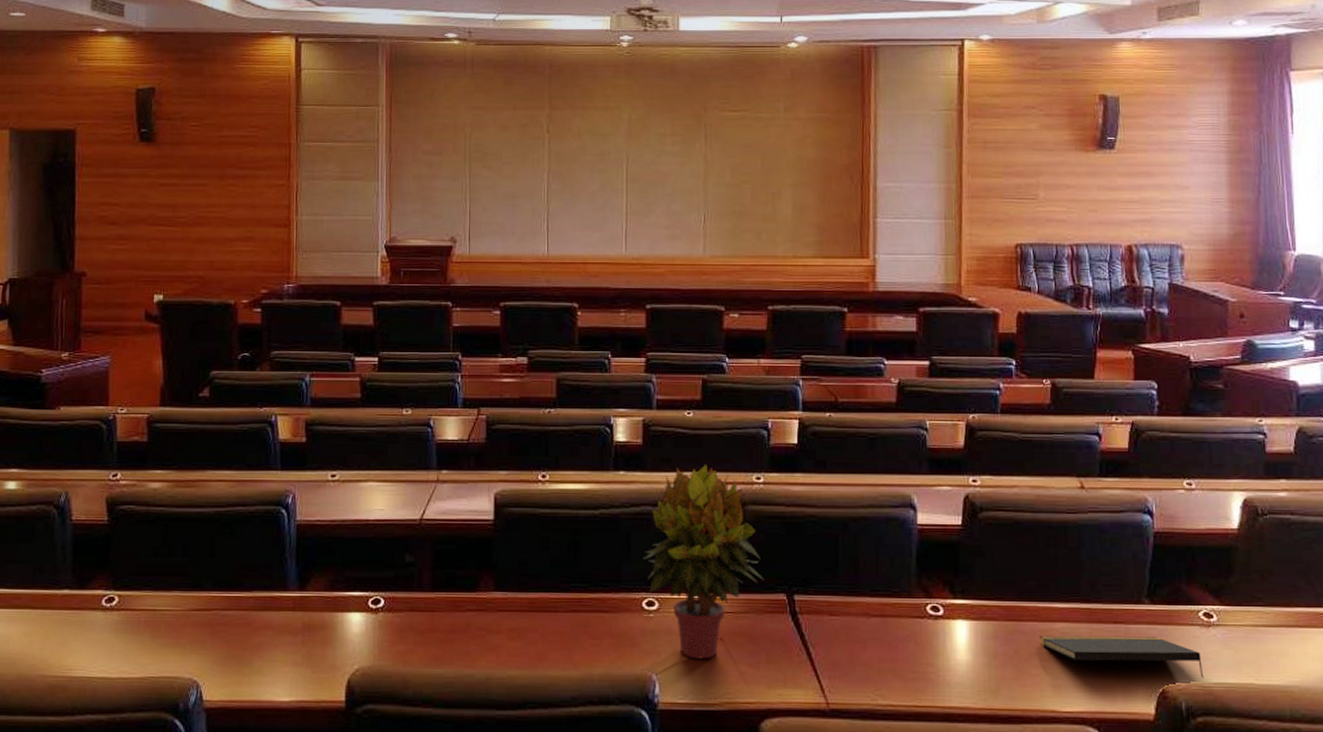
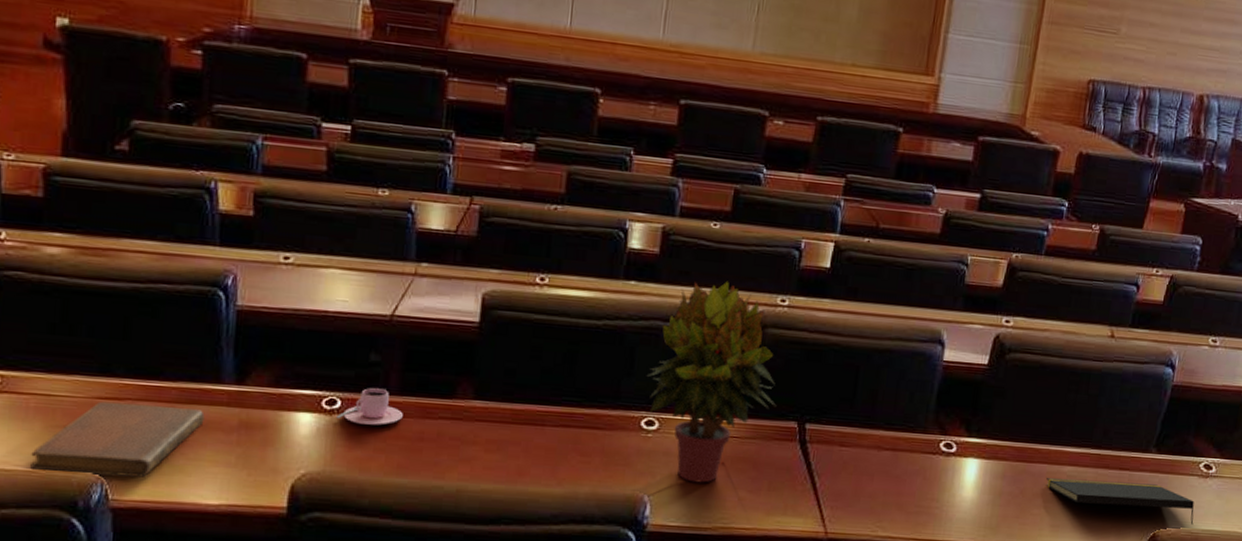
notebook: none [142,613,275,679] -> present [30,401,205,478]
teacup: none [381,586,436,620] -> present [337,388,403,426]

